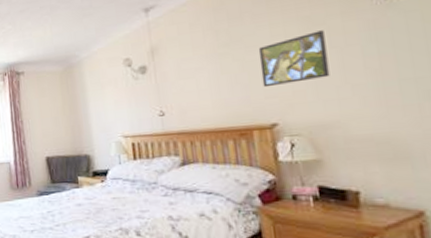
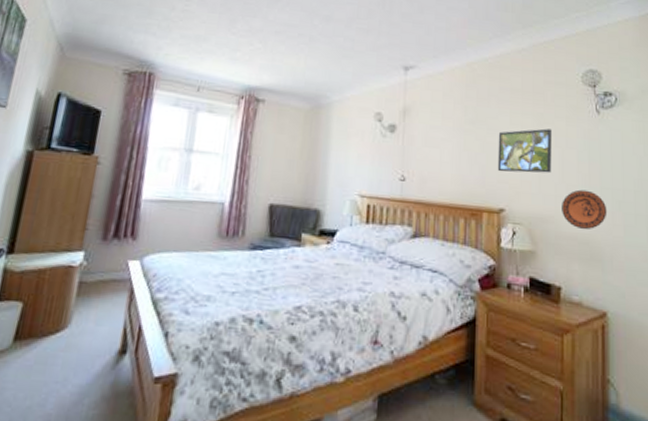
decorative plate: none [348,85,412,129] -> present [562,189,608,230]

